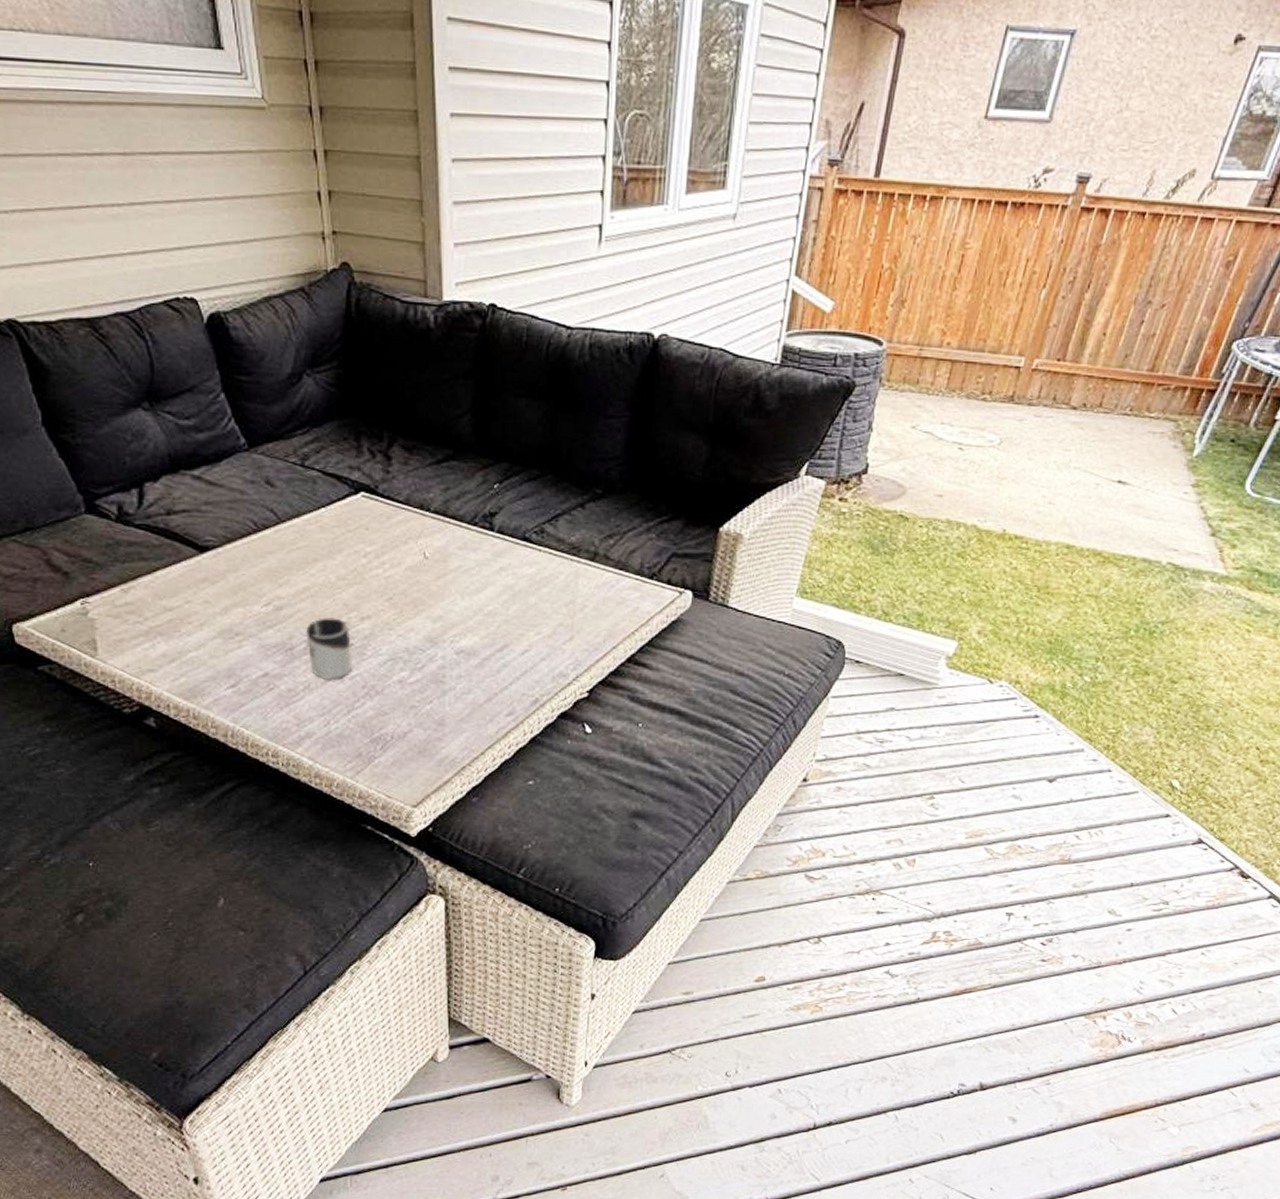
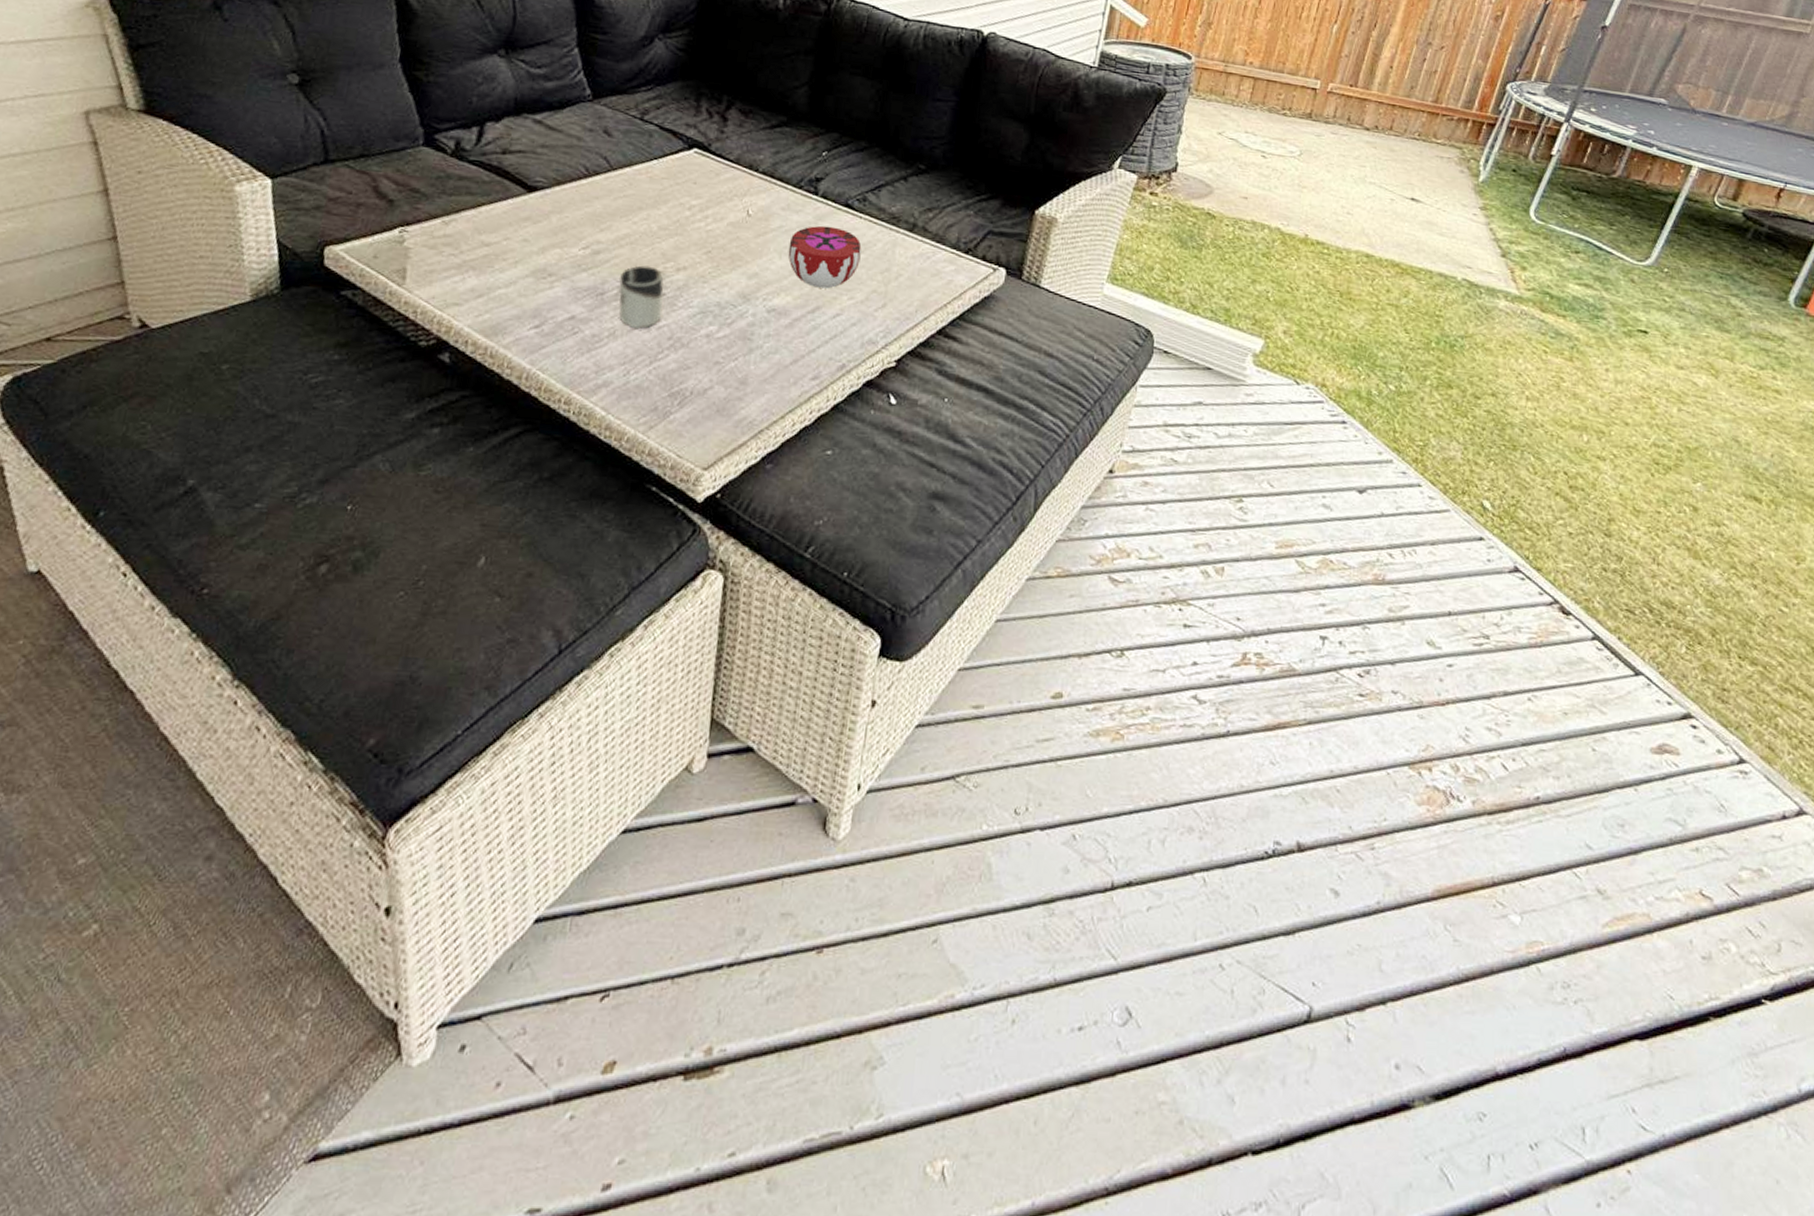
decorative bowl: none [470,562,544,626] -> present [788,225,862,289]

